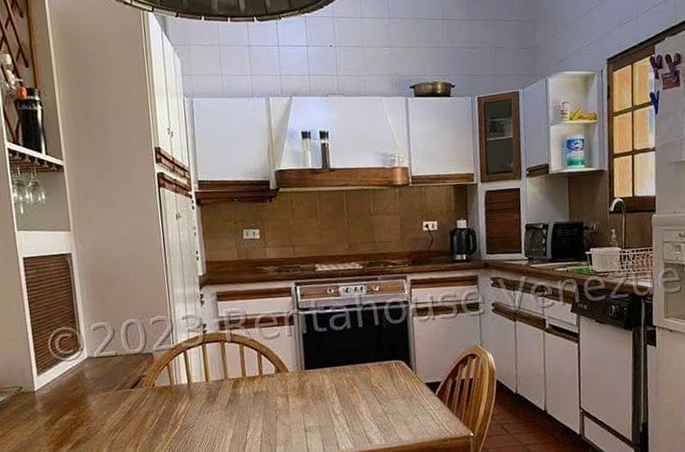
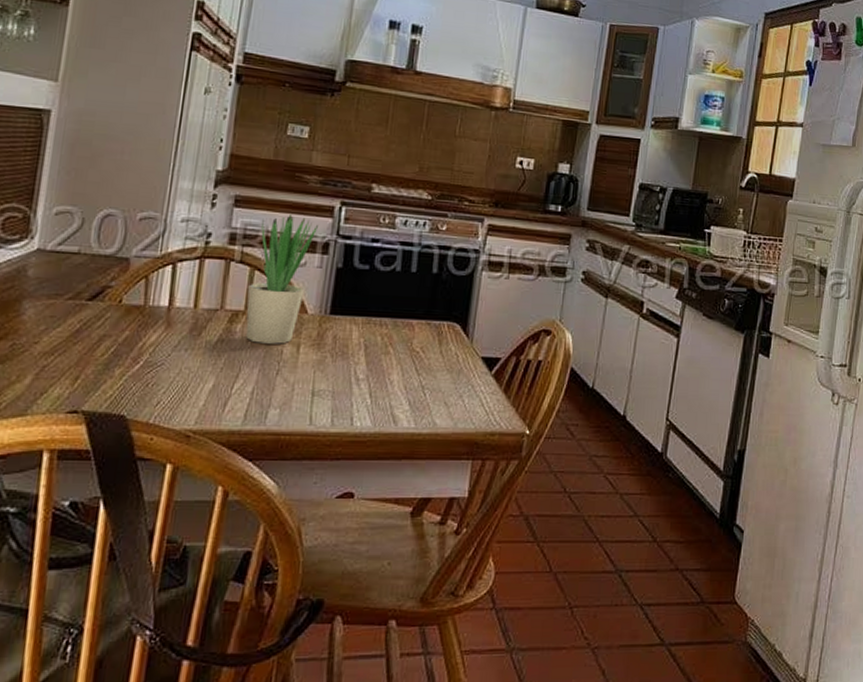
potted plant: none [240,299,283,400] -> present [245,213,318,344]

